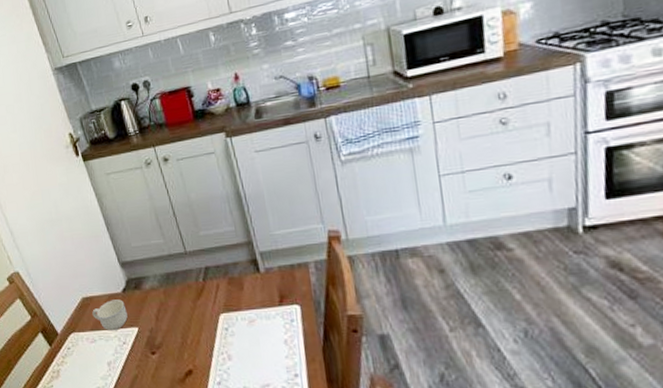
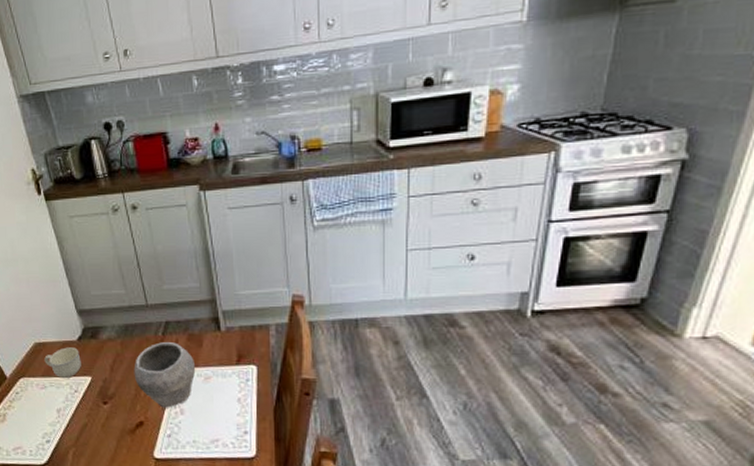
bowl: none [178,287,240,355] -> present [133,342,196,408]

